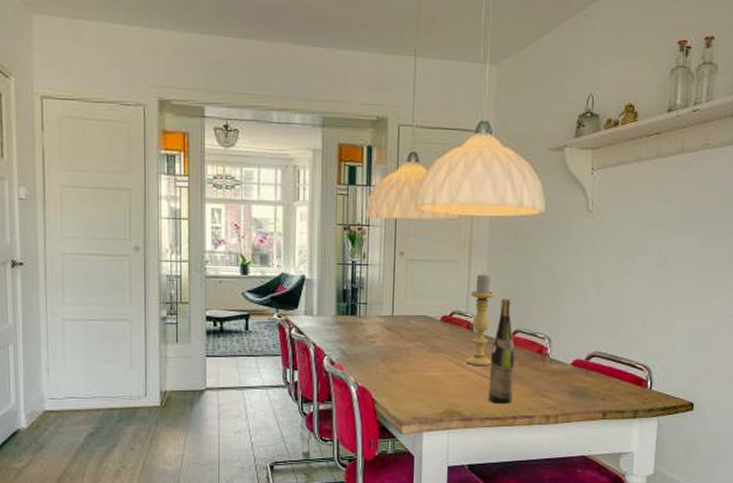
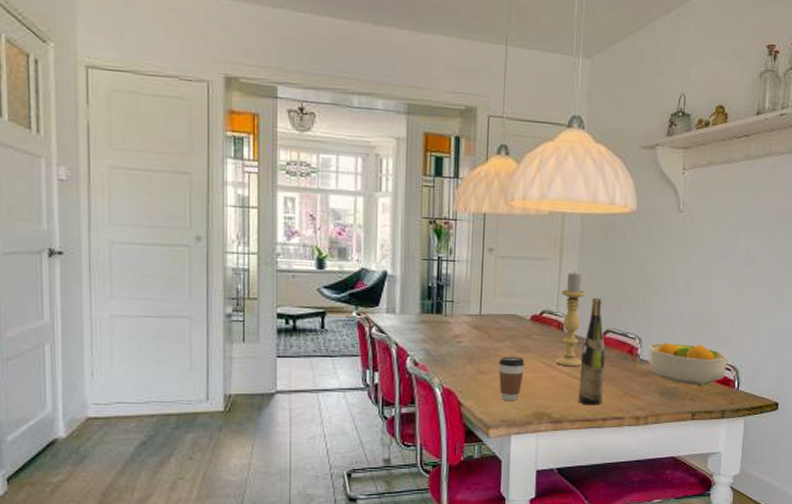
coffee cup: none [410,356,436,400] -> present [498,356,526,402]
fruit bowl: none [557,342,640,385] -> present [648,342,728,385]

